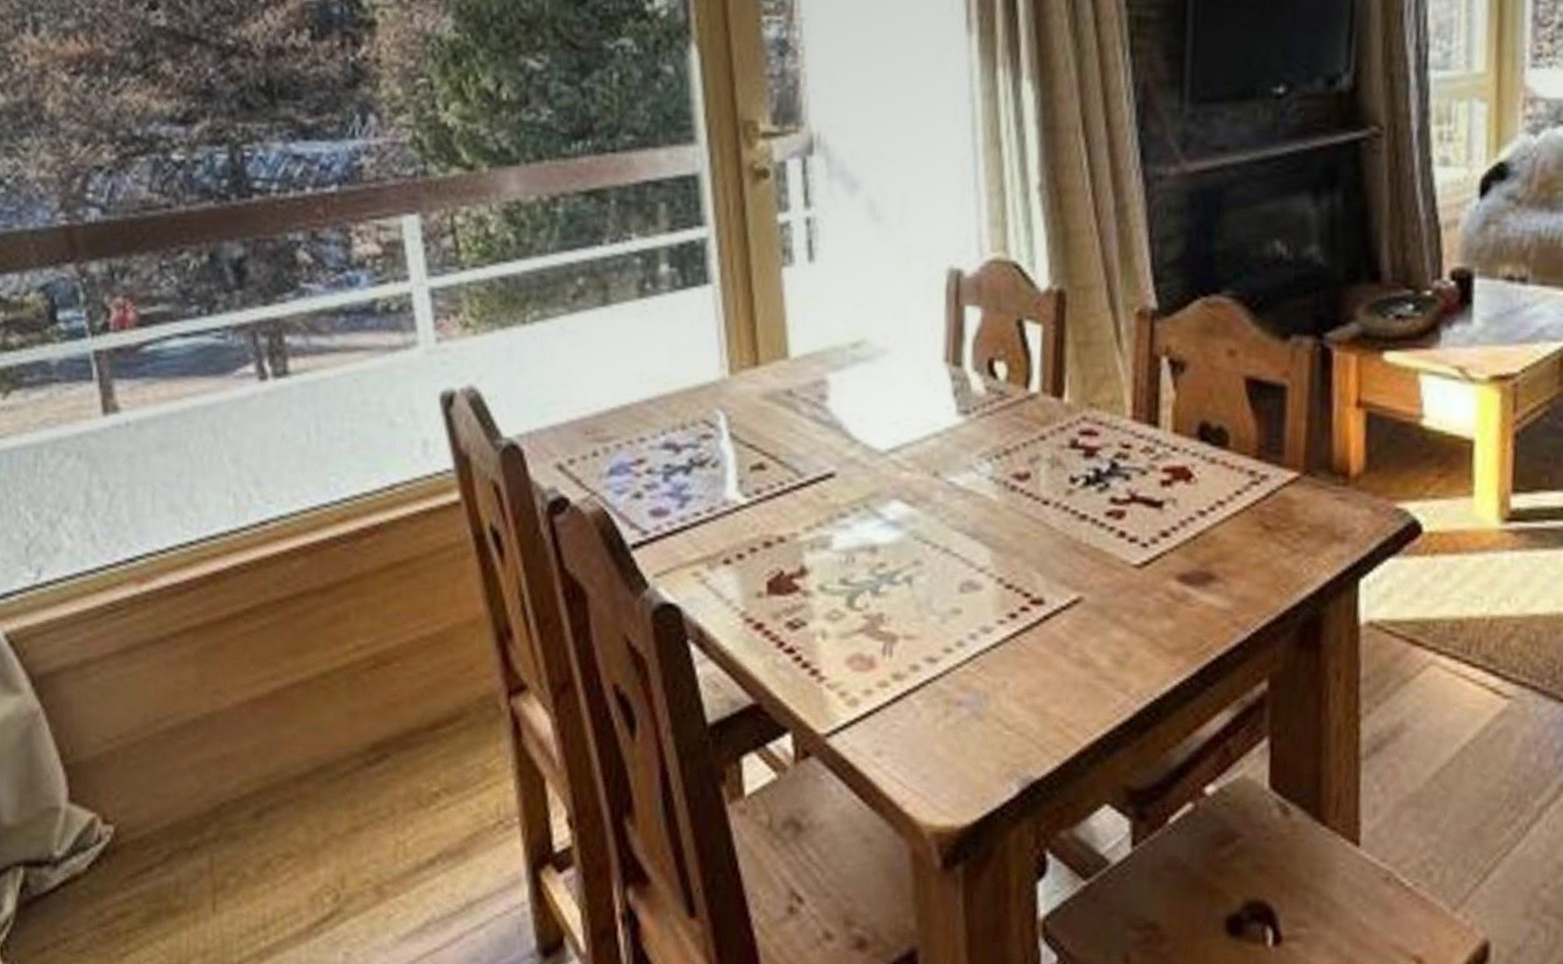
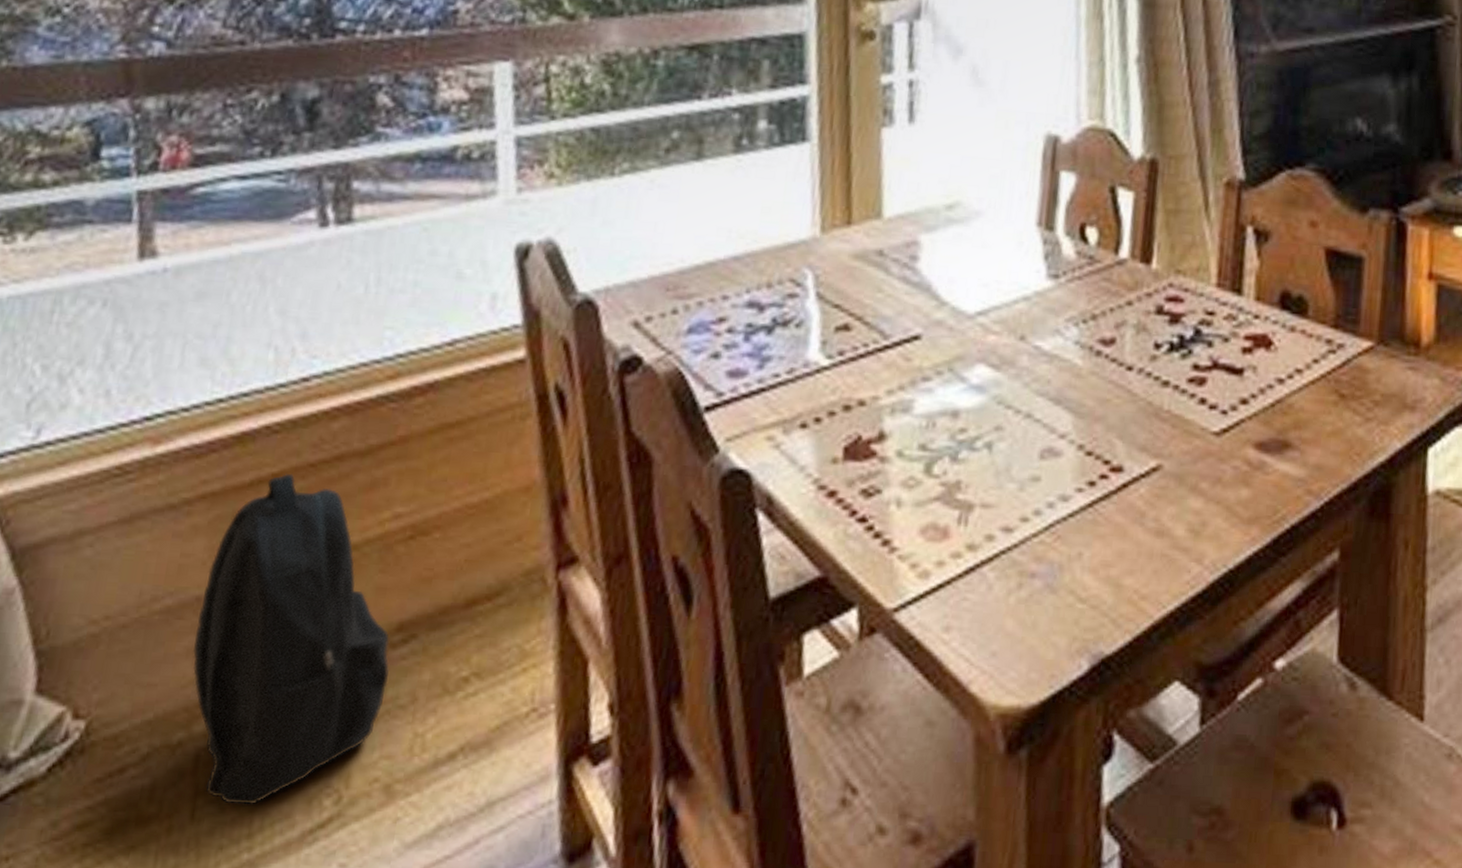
backpack: none [196,609,368,901] -> present [192,474,389,805]

